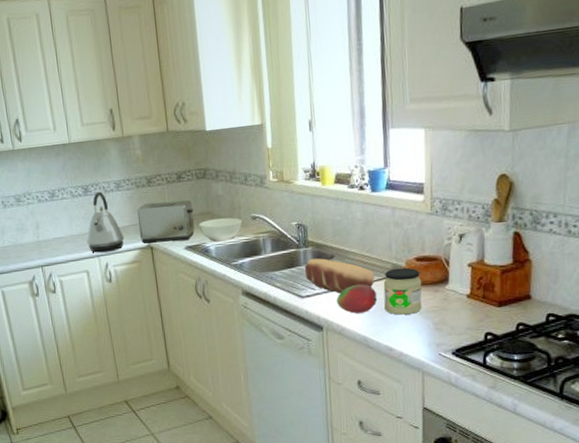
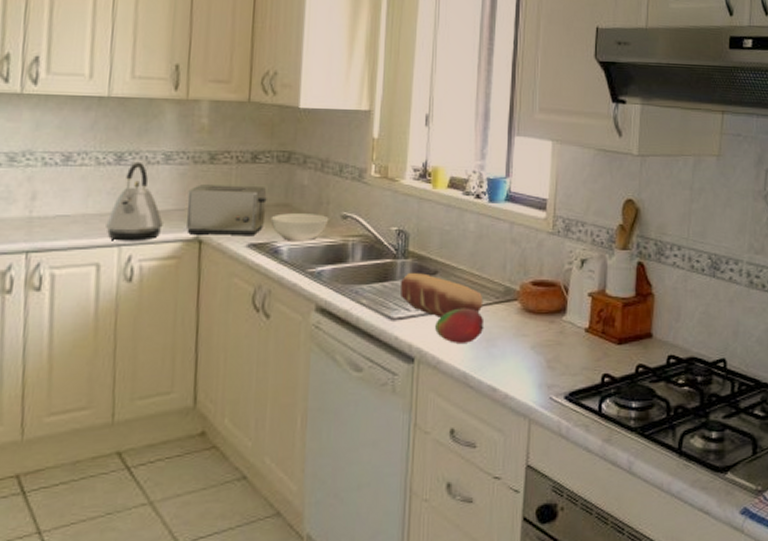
jar: present [383,267,422,315] -> none [490,292,537,348]

